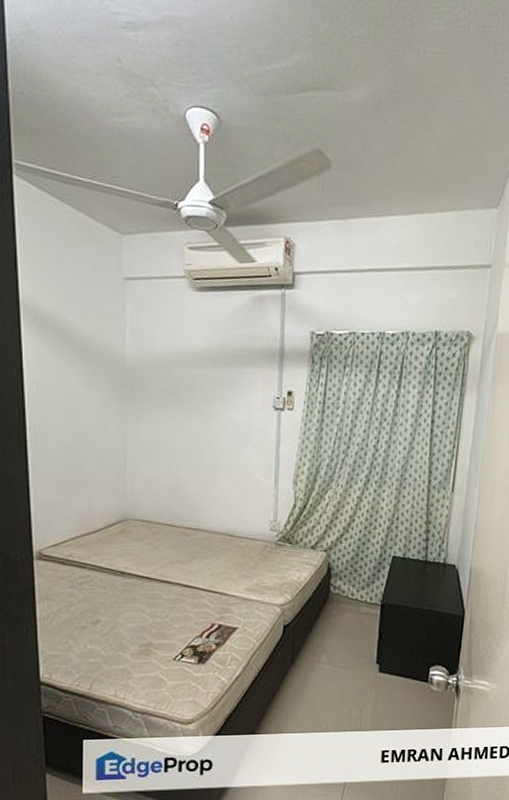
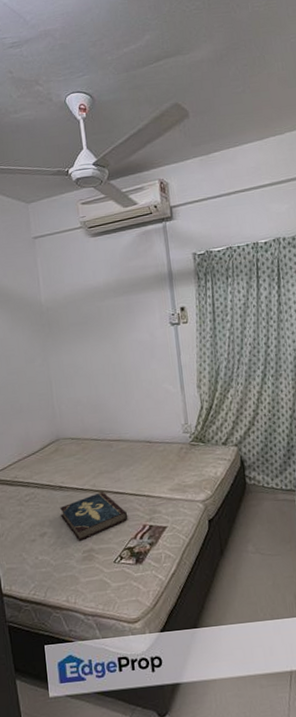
book: none [119,582,196,633] -> present [60,491,128,541]

